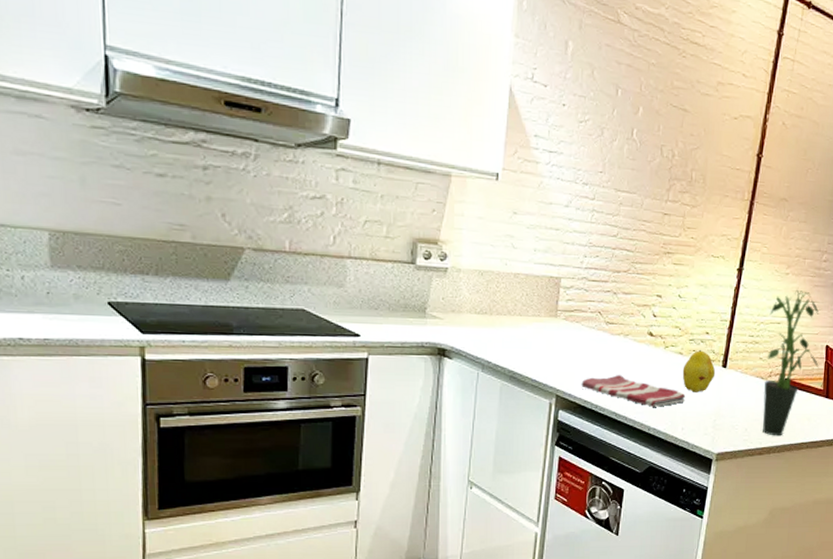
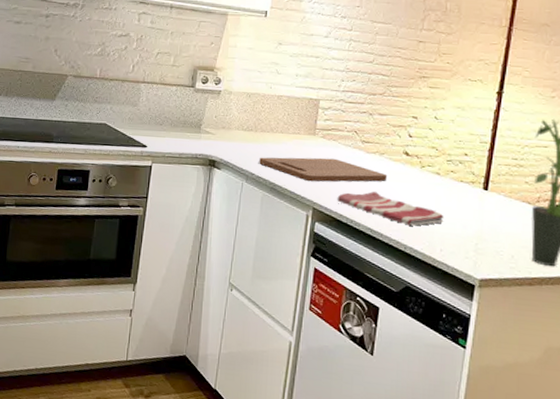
cutting board: none [496,341,632,368] -> present [259,157,387,182]
fruit: present [682,349,716,393] -> none [440,170,476,214]

